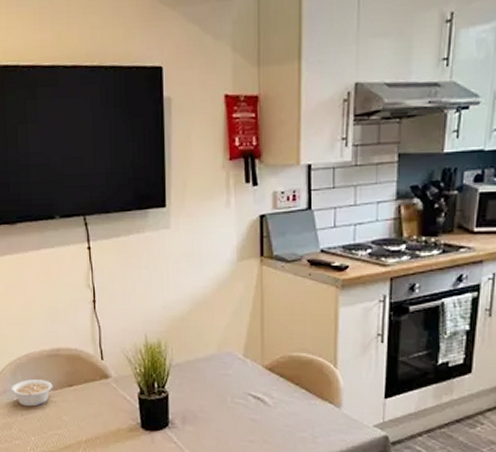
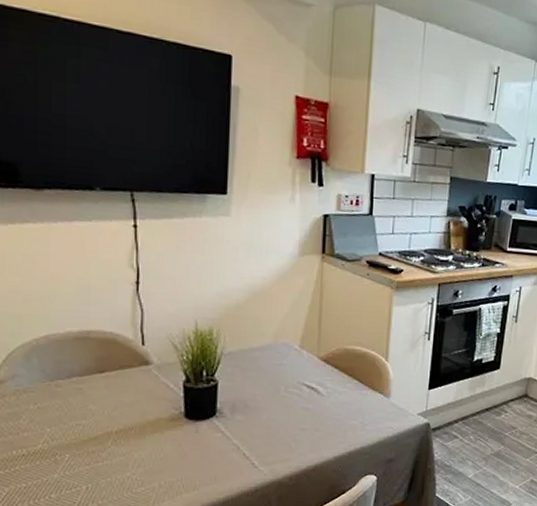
legume: present [10,379,53,407] -> none [21,364,79,395]

